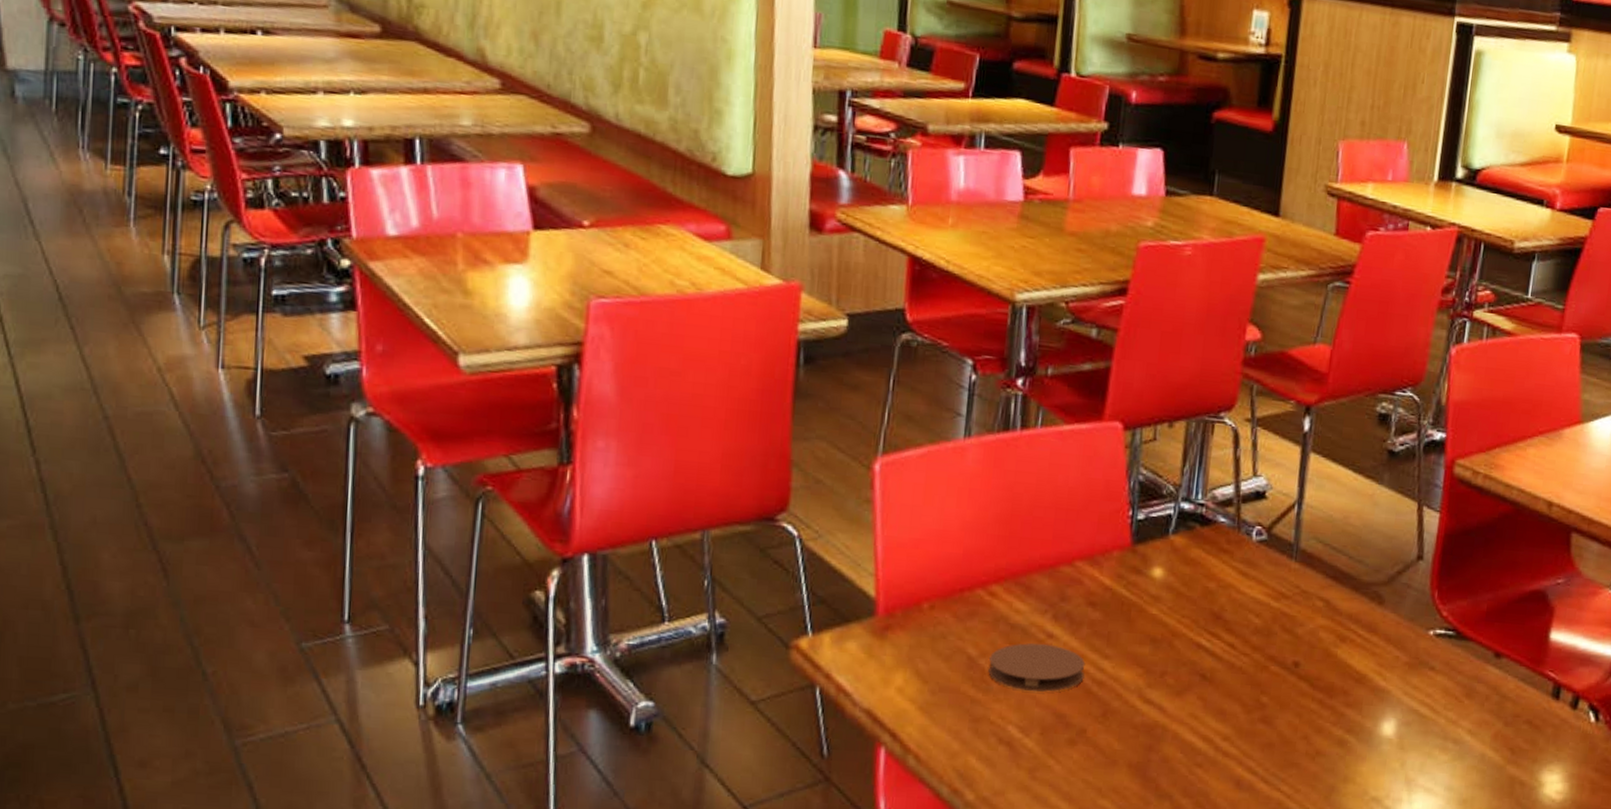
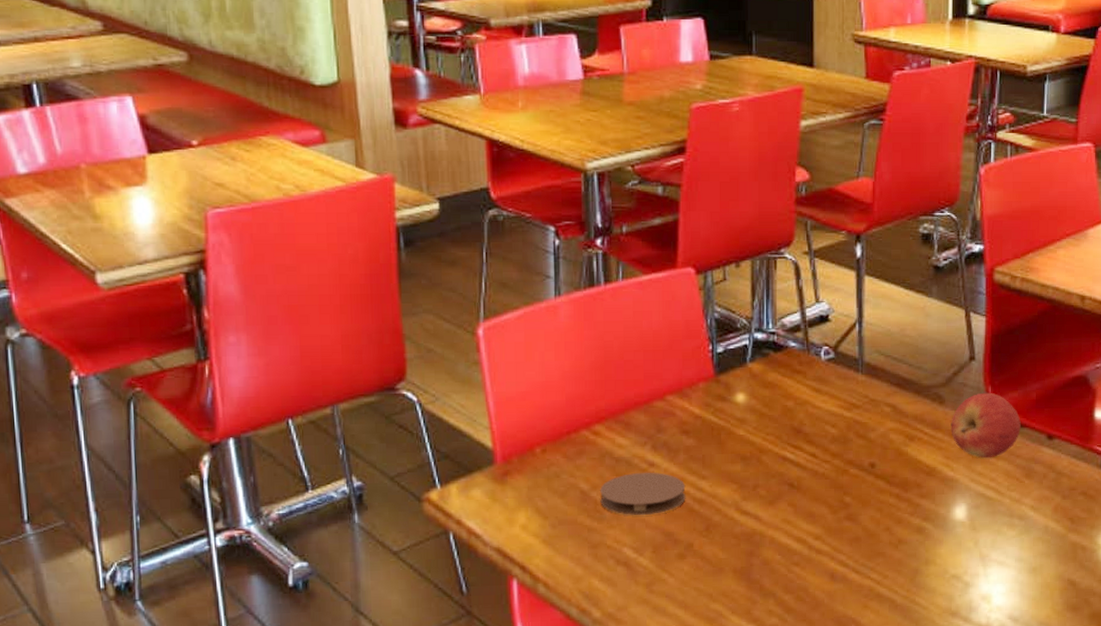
apple: none [1387,597,1467,671] -> present [951,392,1021,459]

